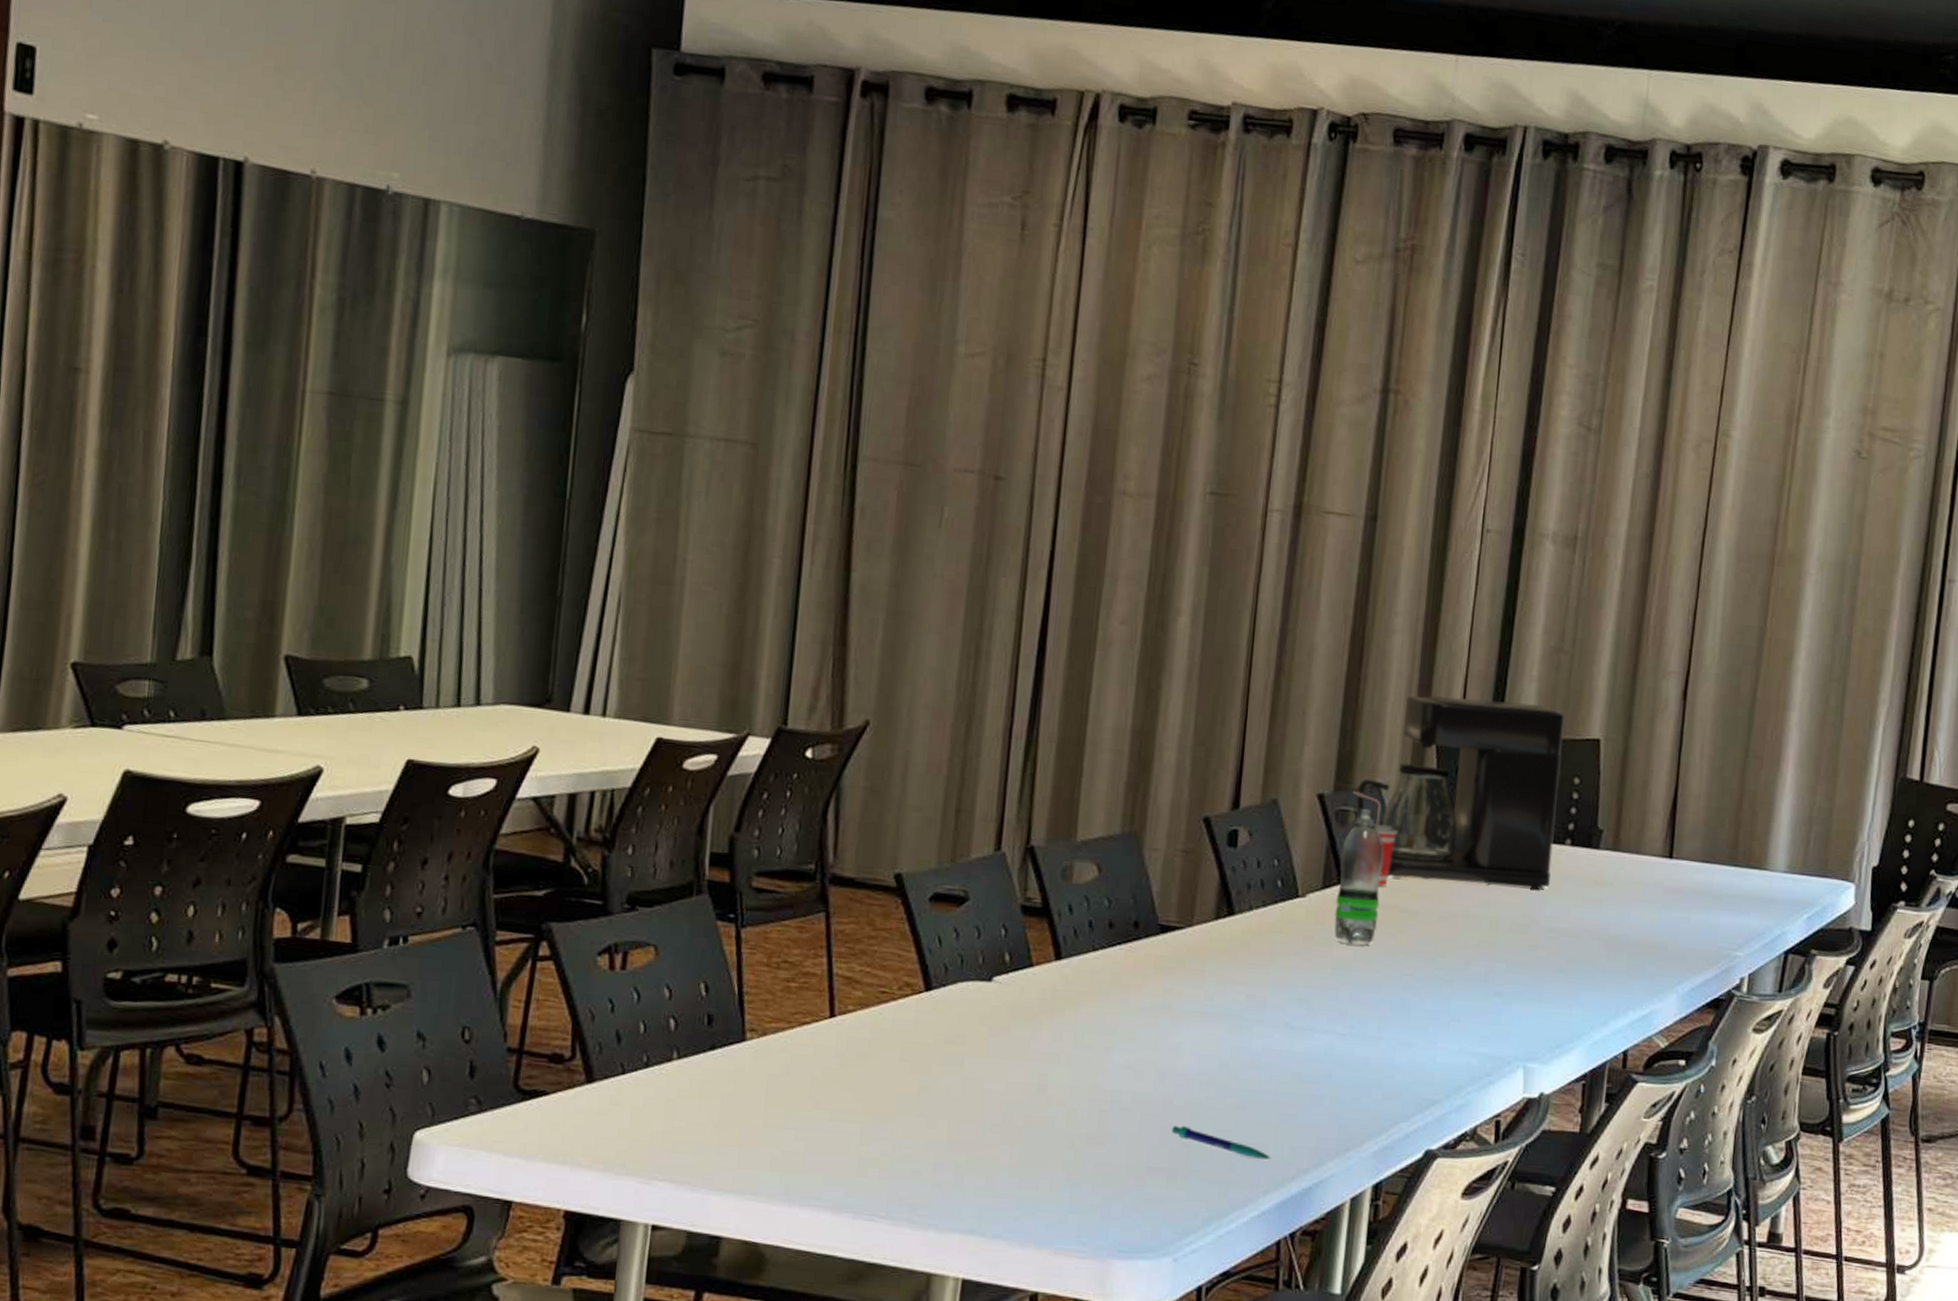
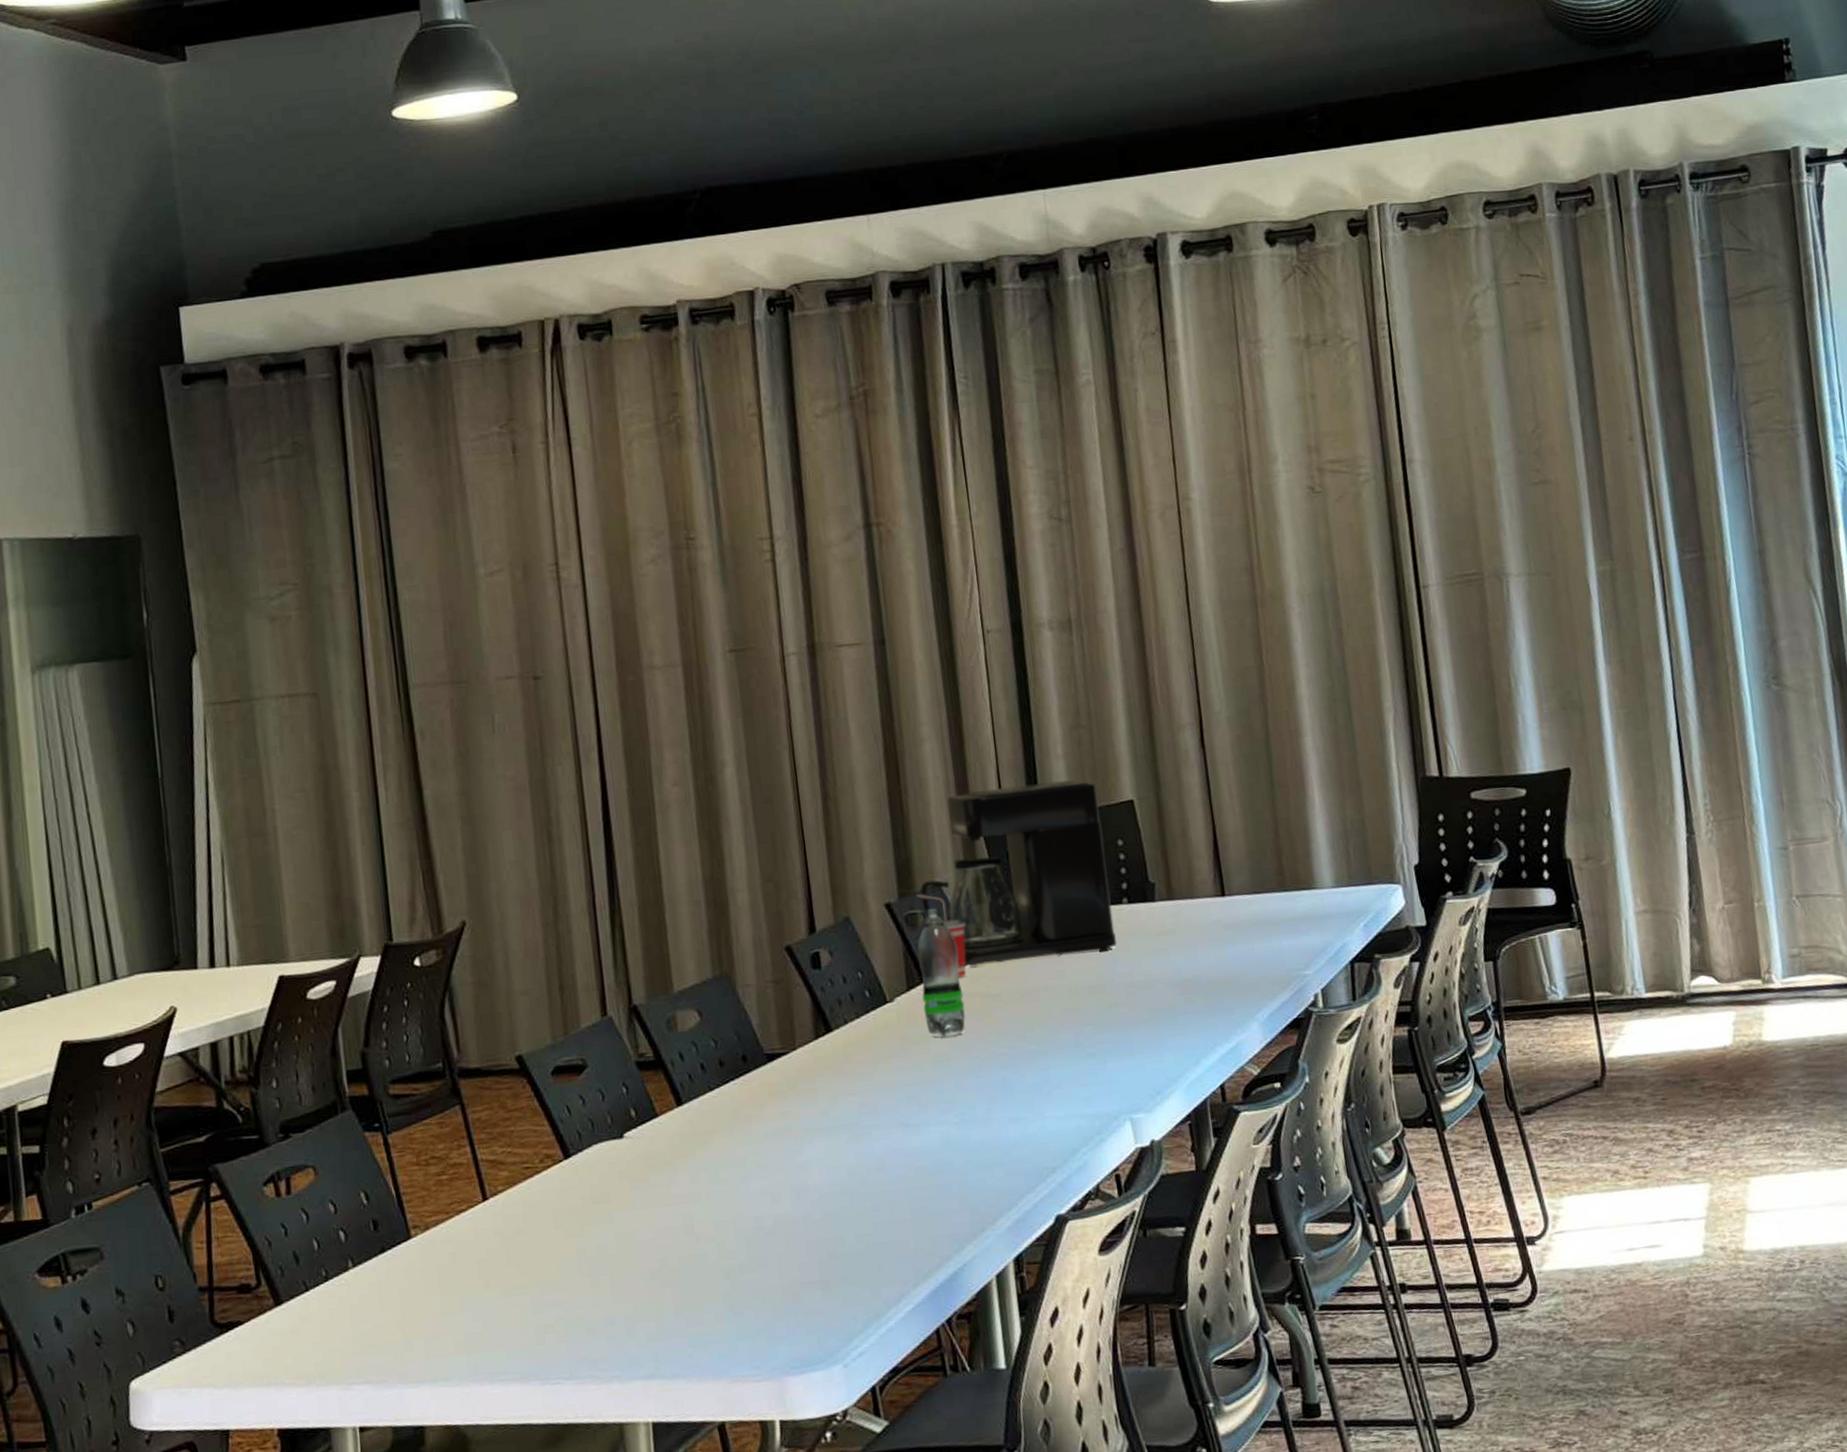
pen: present [1172,1125,1272,1160] -> none [816,1237,914,1256]

